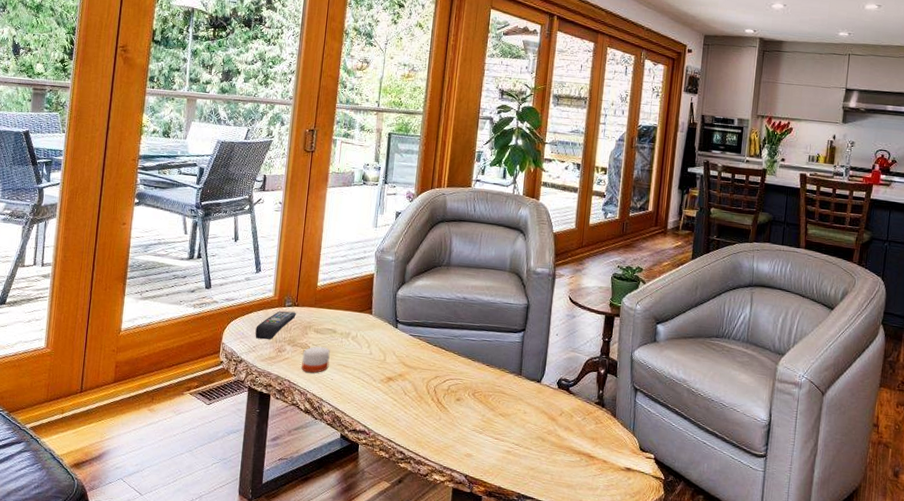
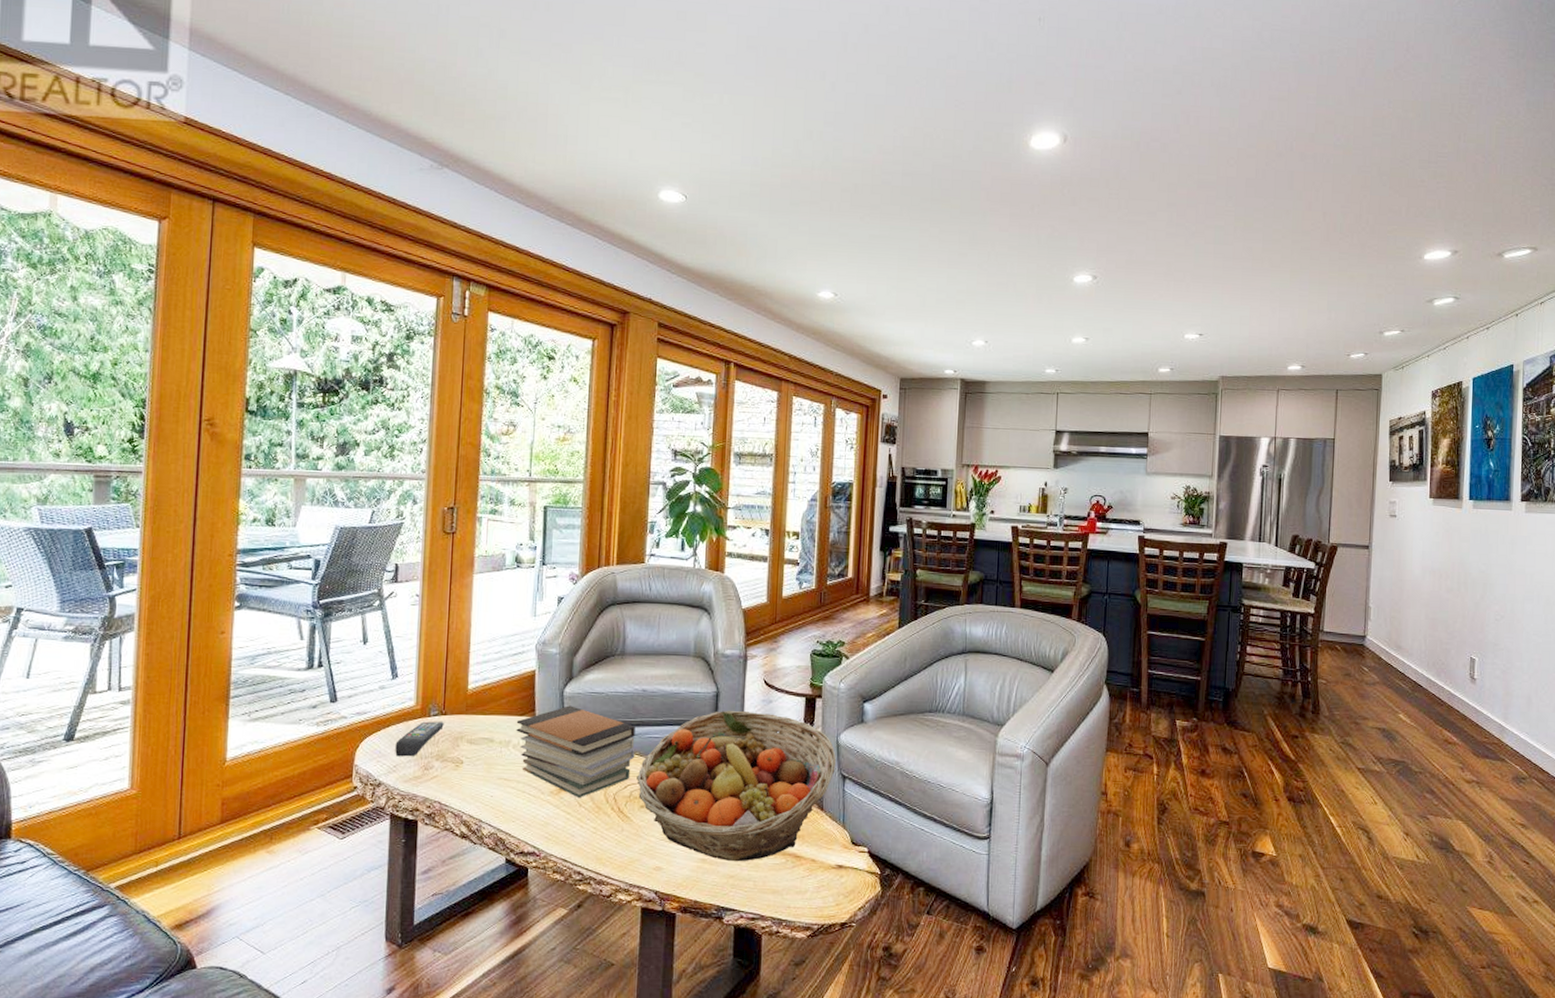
candle: present [301,346,330,373] -> none [454,759,488,791]
book stack: none [355,306,456,388] -> present [516,705,636,799]
fruit basket: none [454,321,630,457] -> present [637,710,836,862]

